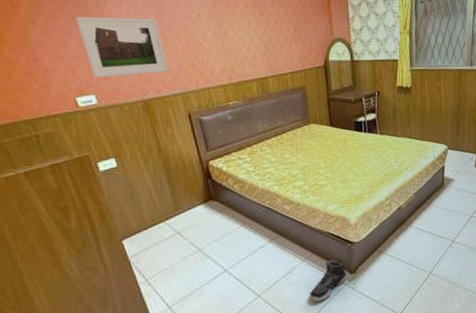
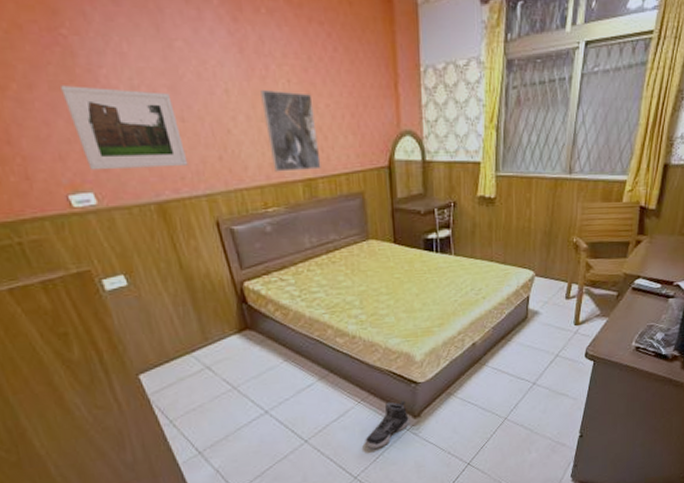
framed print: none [225,12,271,74] -> present [261,89,321,172]

